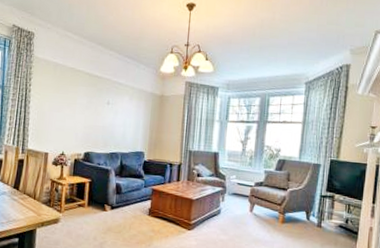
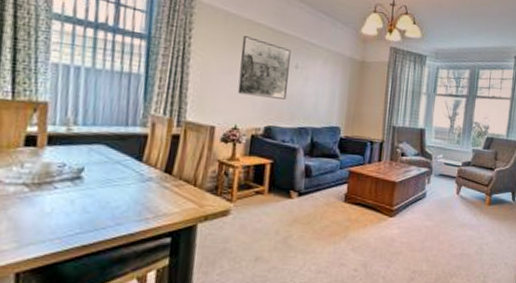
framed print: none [64,81,104,130] -> present [237,36,291,100]

